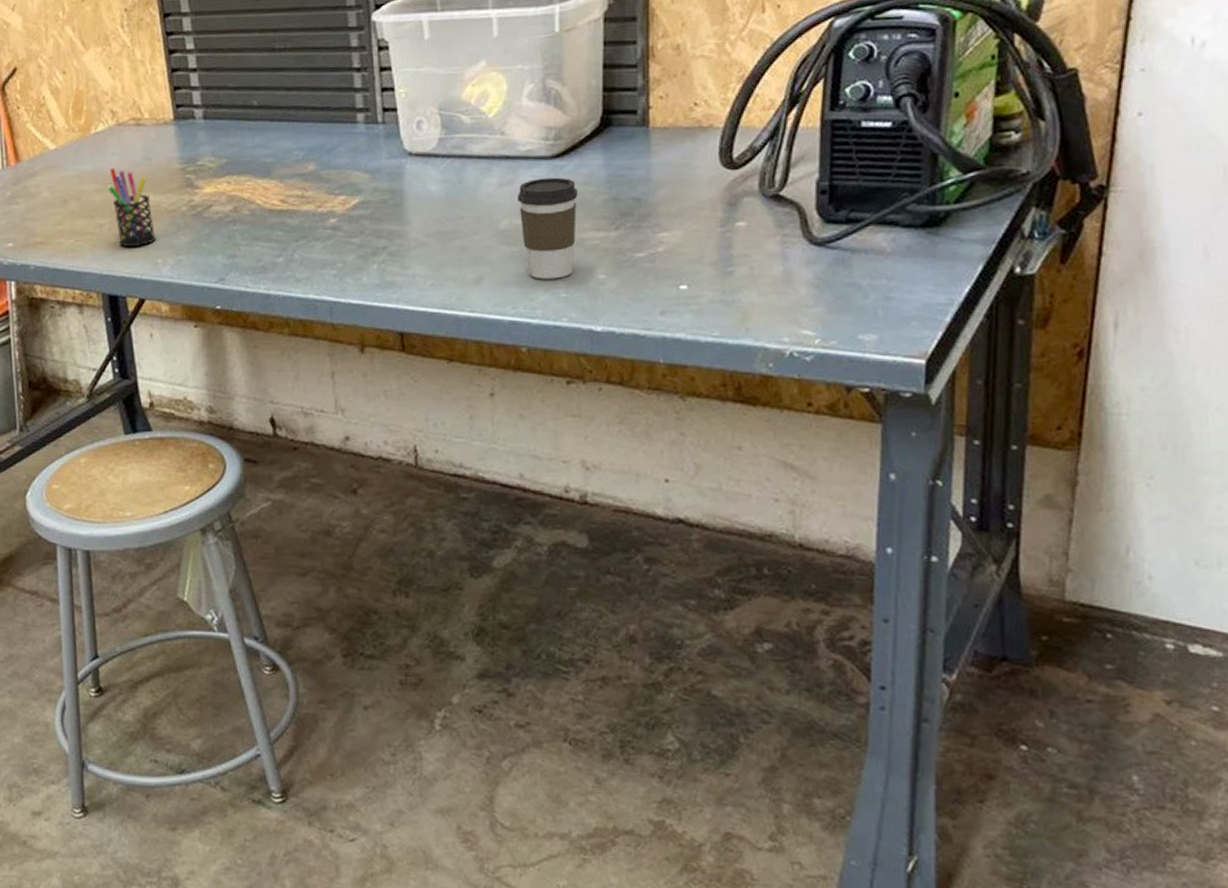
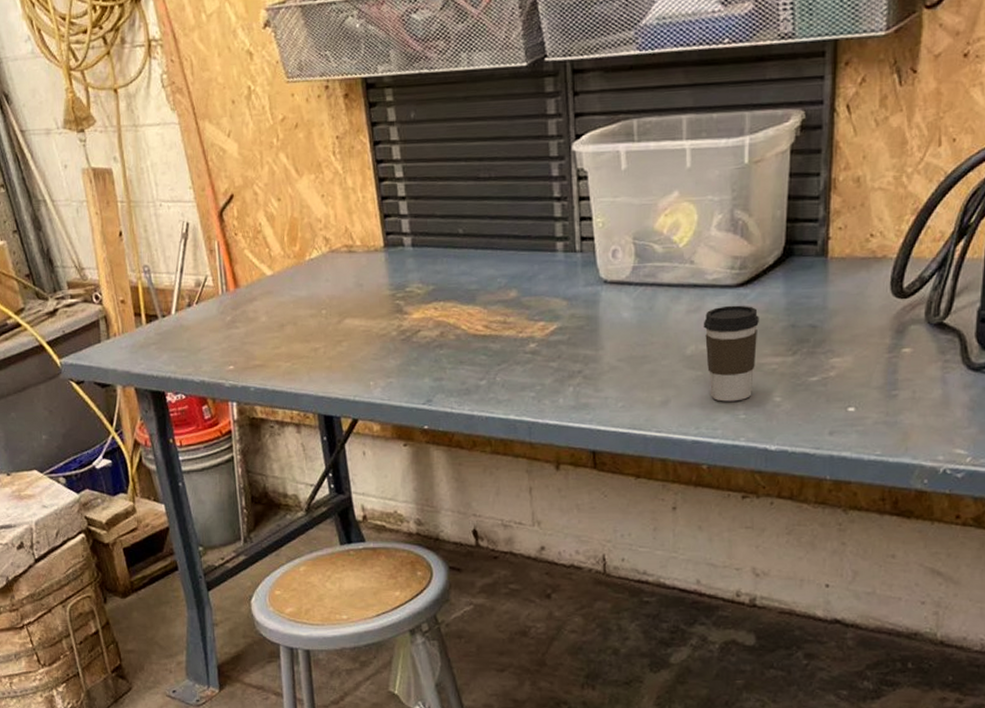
pen holder: present [108,167,156,248] -> none [323,293,368,371]

